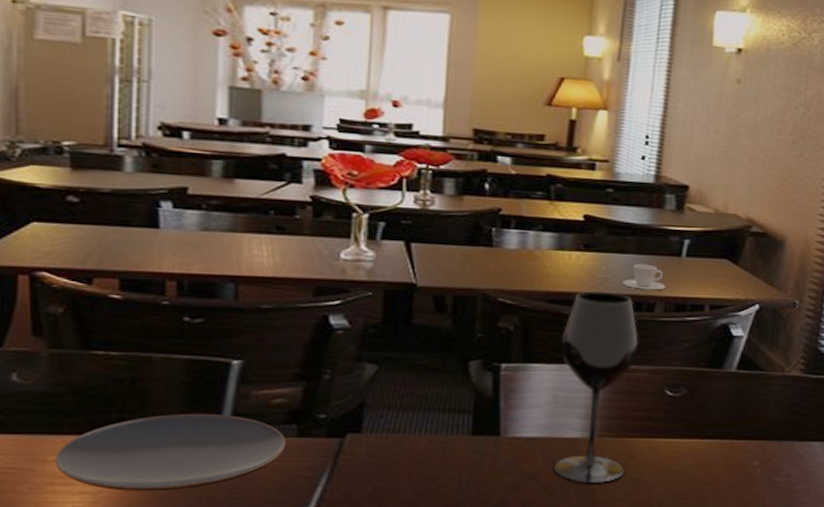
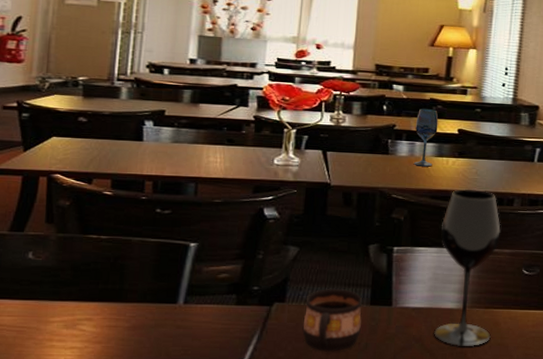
plate: present [55,413,286,491] -> none [54,285,227,348]
cup: none [385,415,461,494] -> present [302,288,362,353]
wineglass: none [525,188,558,263] -> present [413,109,439,167]
cup: present [622,263,666,291] -> none [488,167,522,189]

